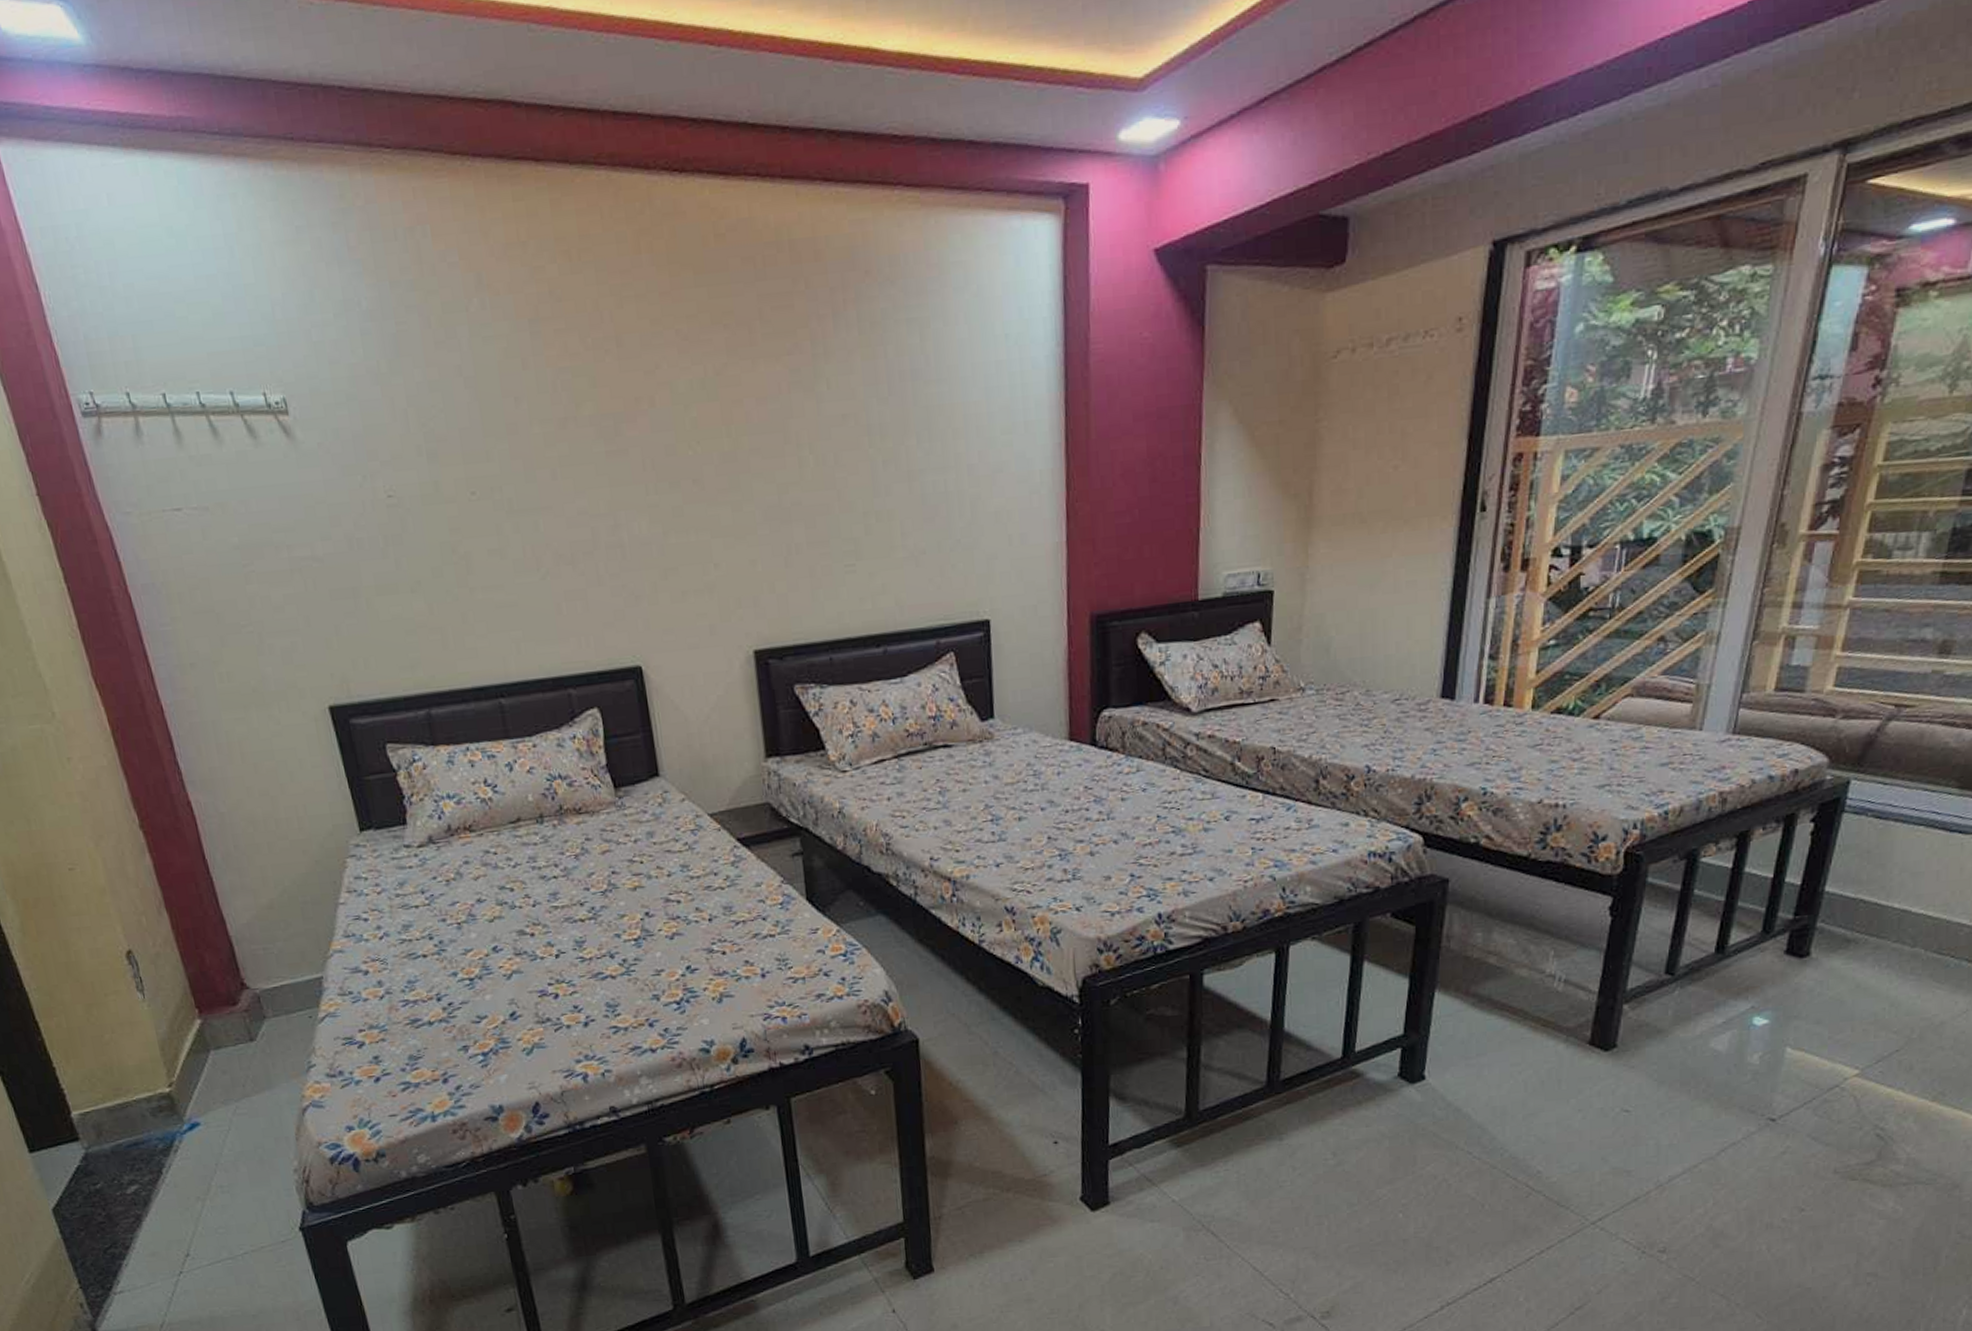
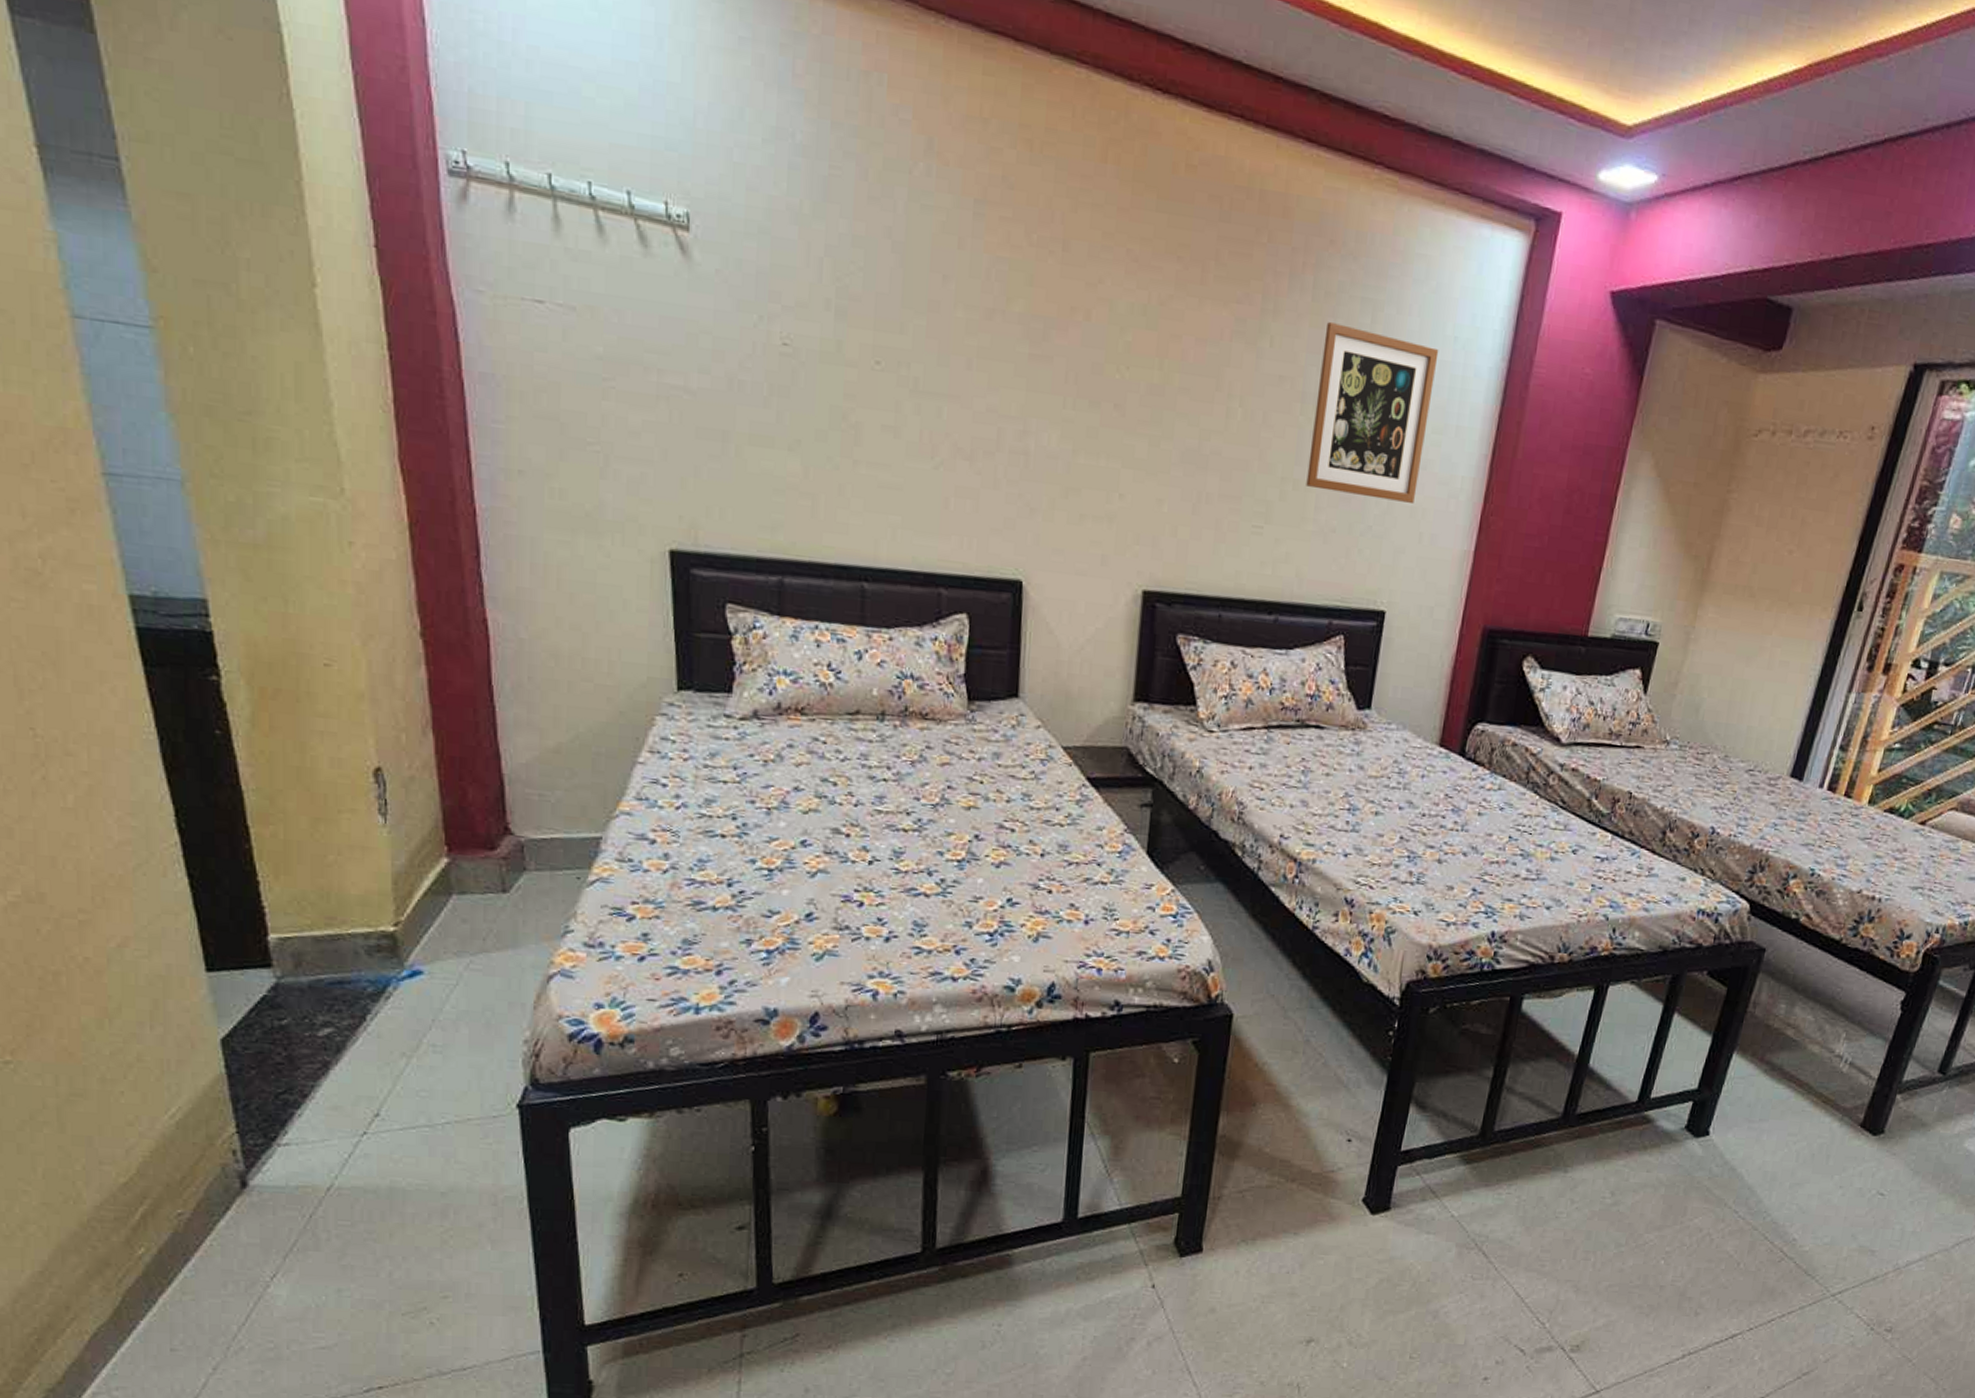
wall art: none [878,350,998,516] -> present [1306,322,1439,503]

